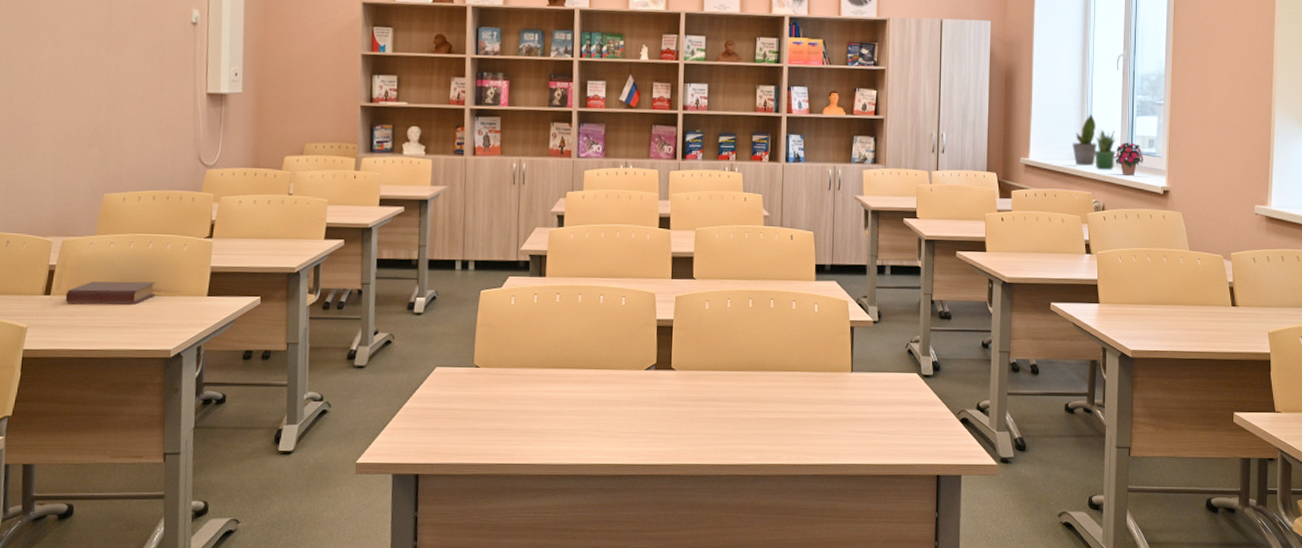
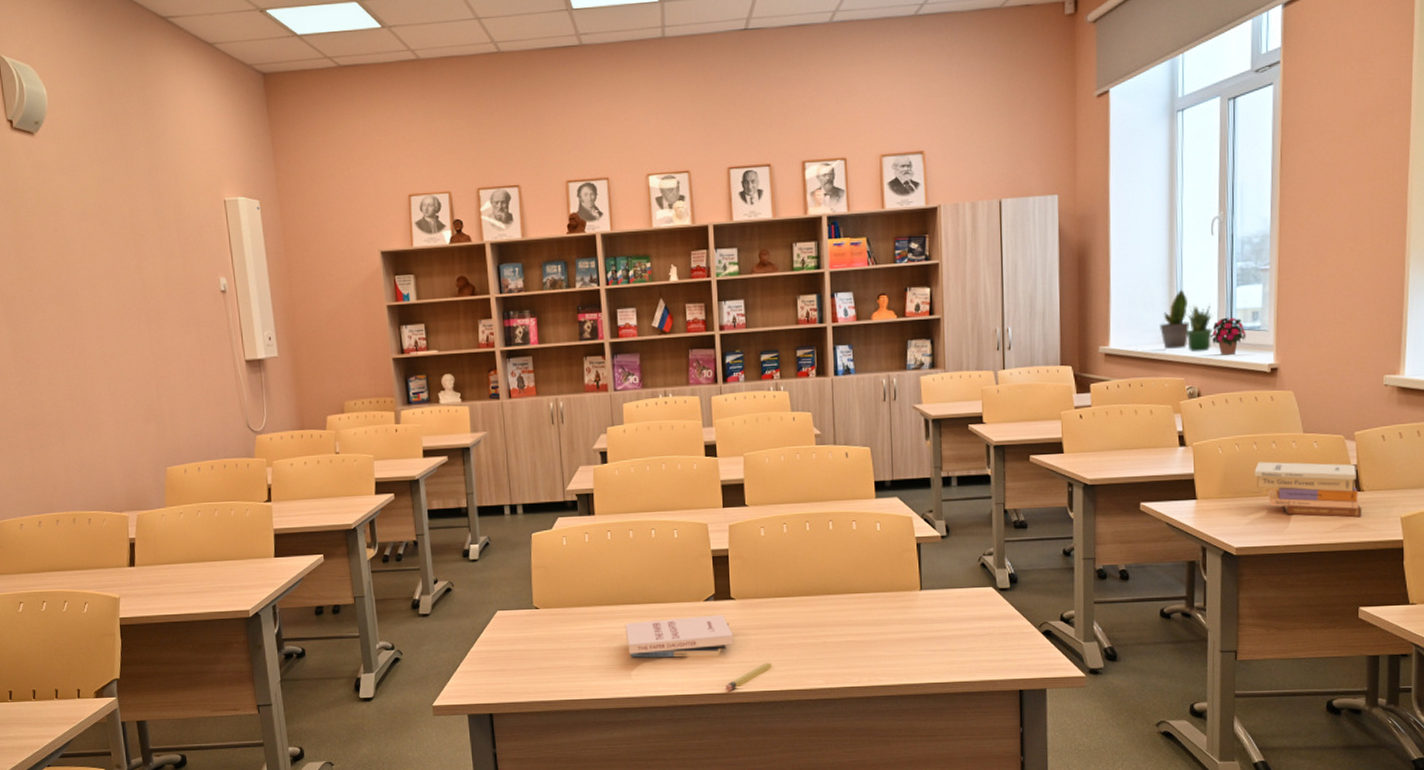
book: present [65,281,156,305] -> none [148,547,228,574]
books: none [564,384,671,428] -> present [625,615,734,658]
pencil: none [658,435,707,462] -> present [725,662,773,691]
books: none [1148,273,1237,330] -> present [1254,461,1362,518]

